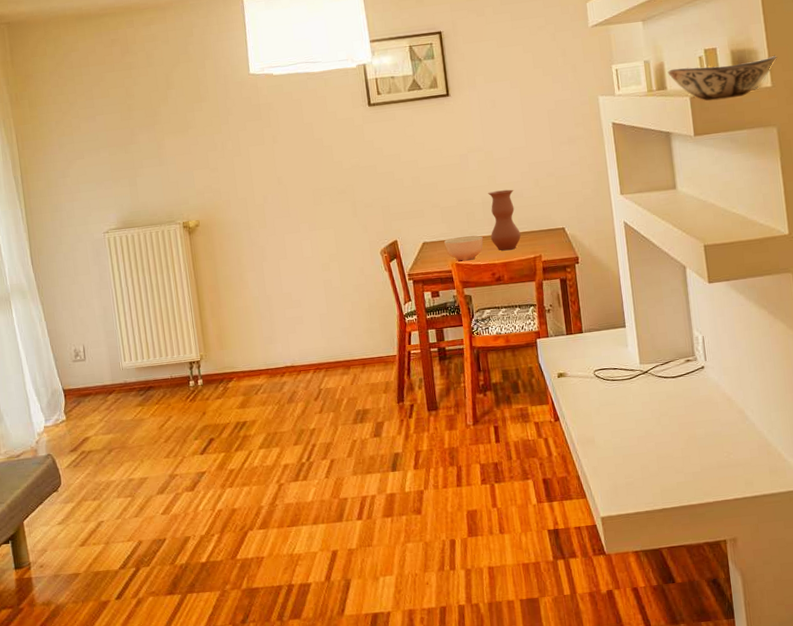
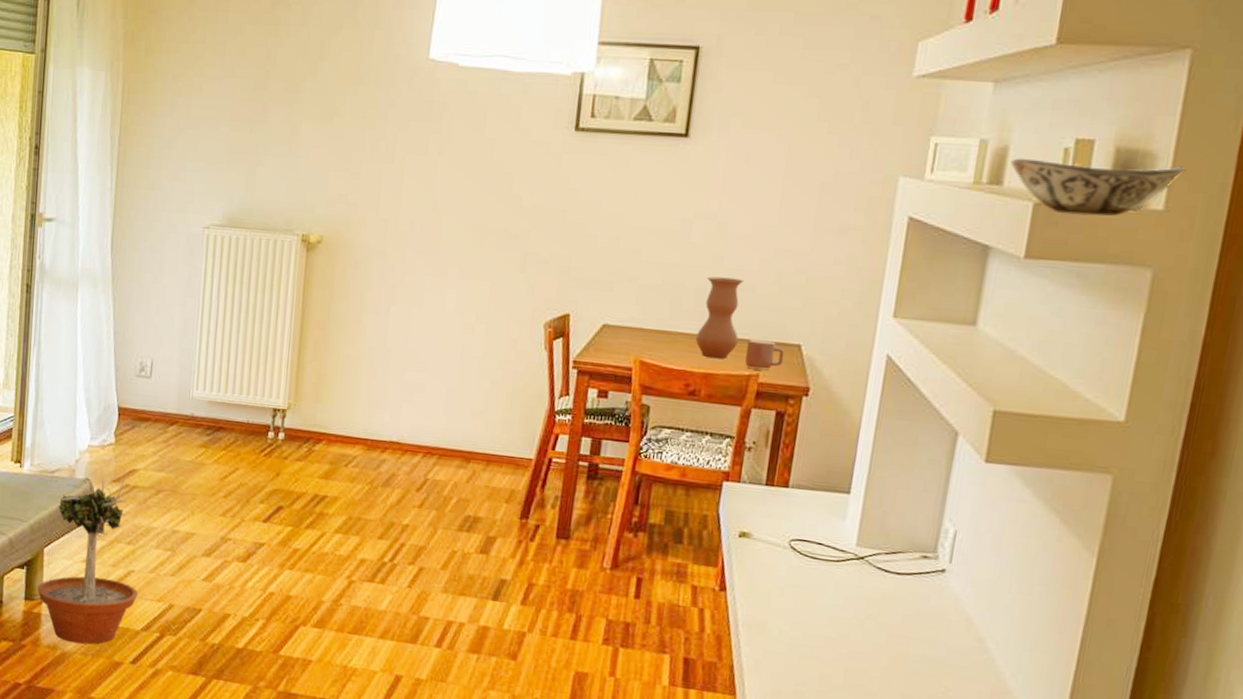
potted tree: none [24,441,110,596] -> present [37,472,138,645]
bowl: present [444,235,484,261] -> none [631,326,686,361]
mug: none [528,229,556,253] -> present [745,338,785,371]

